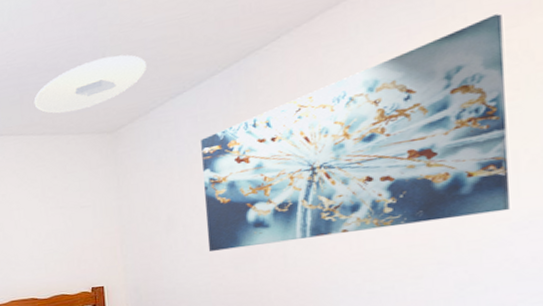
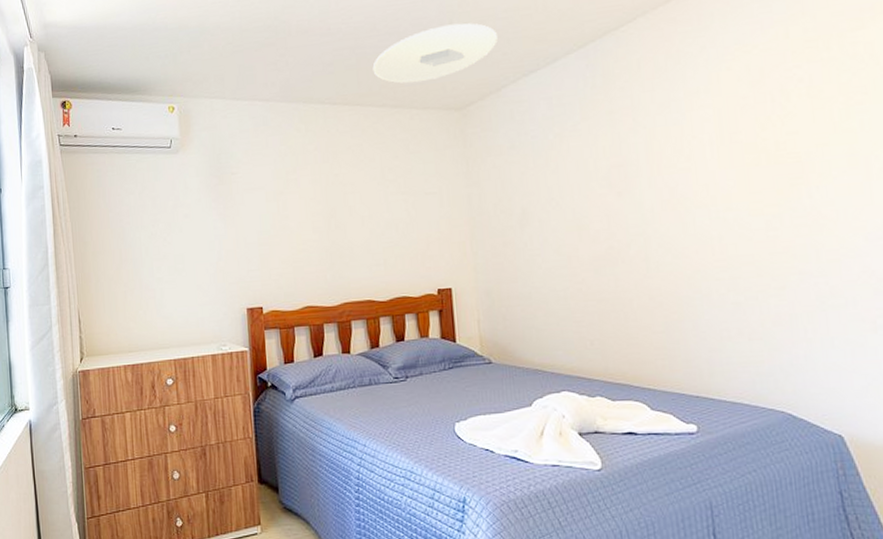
wall art: present [201,14,510,251] -> none [556,14,864,251]

